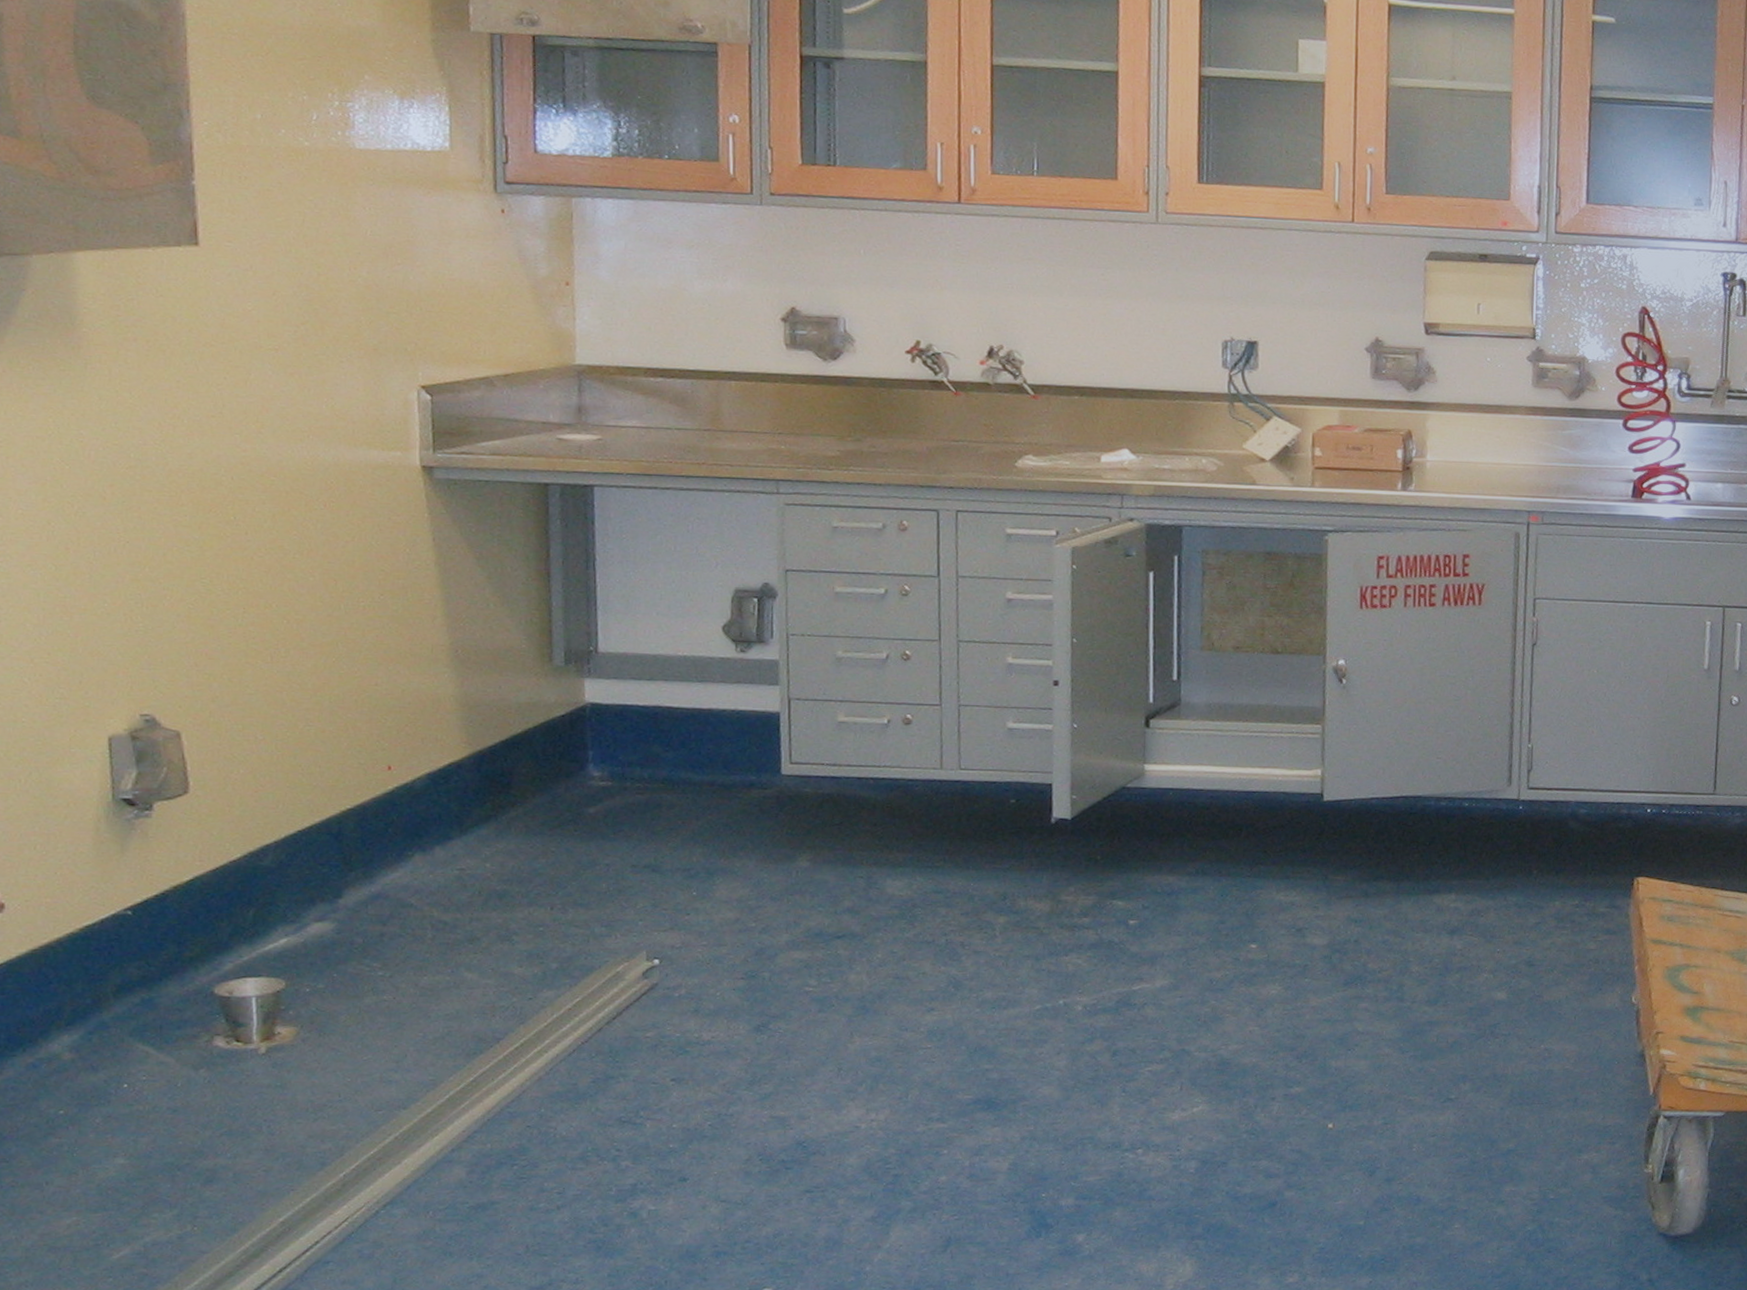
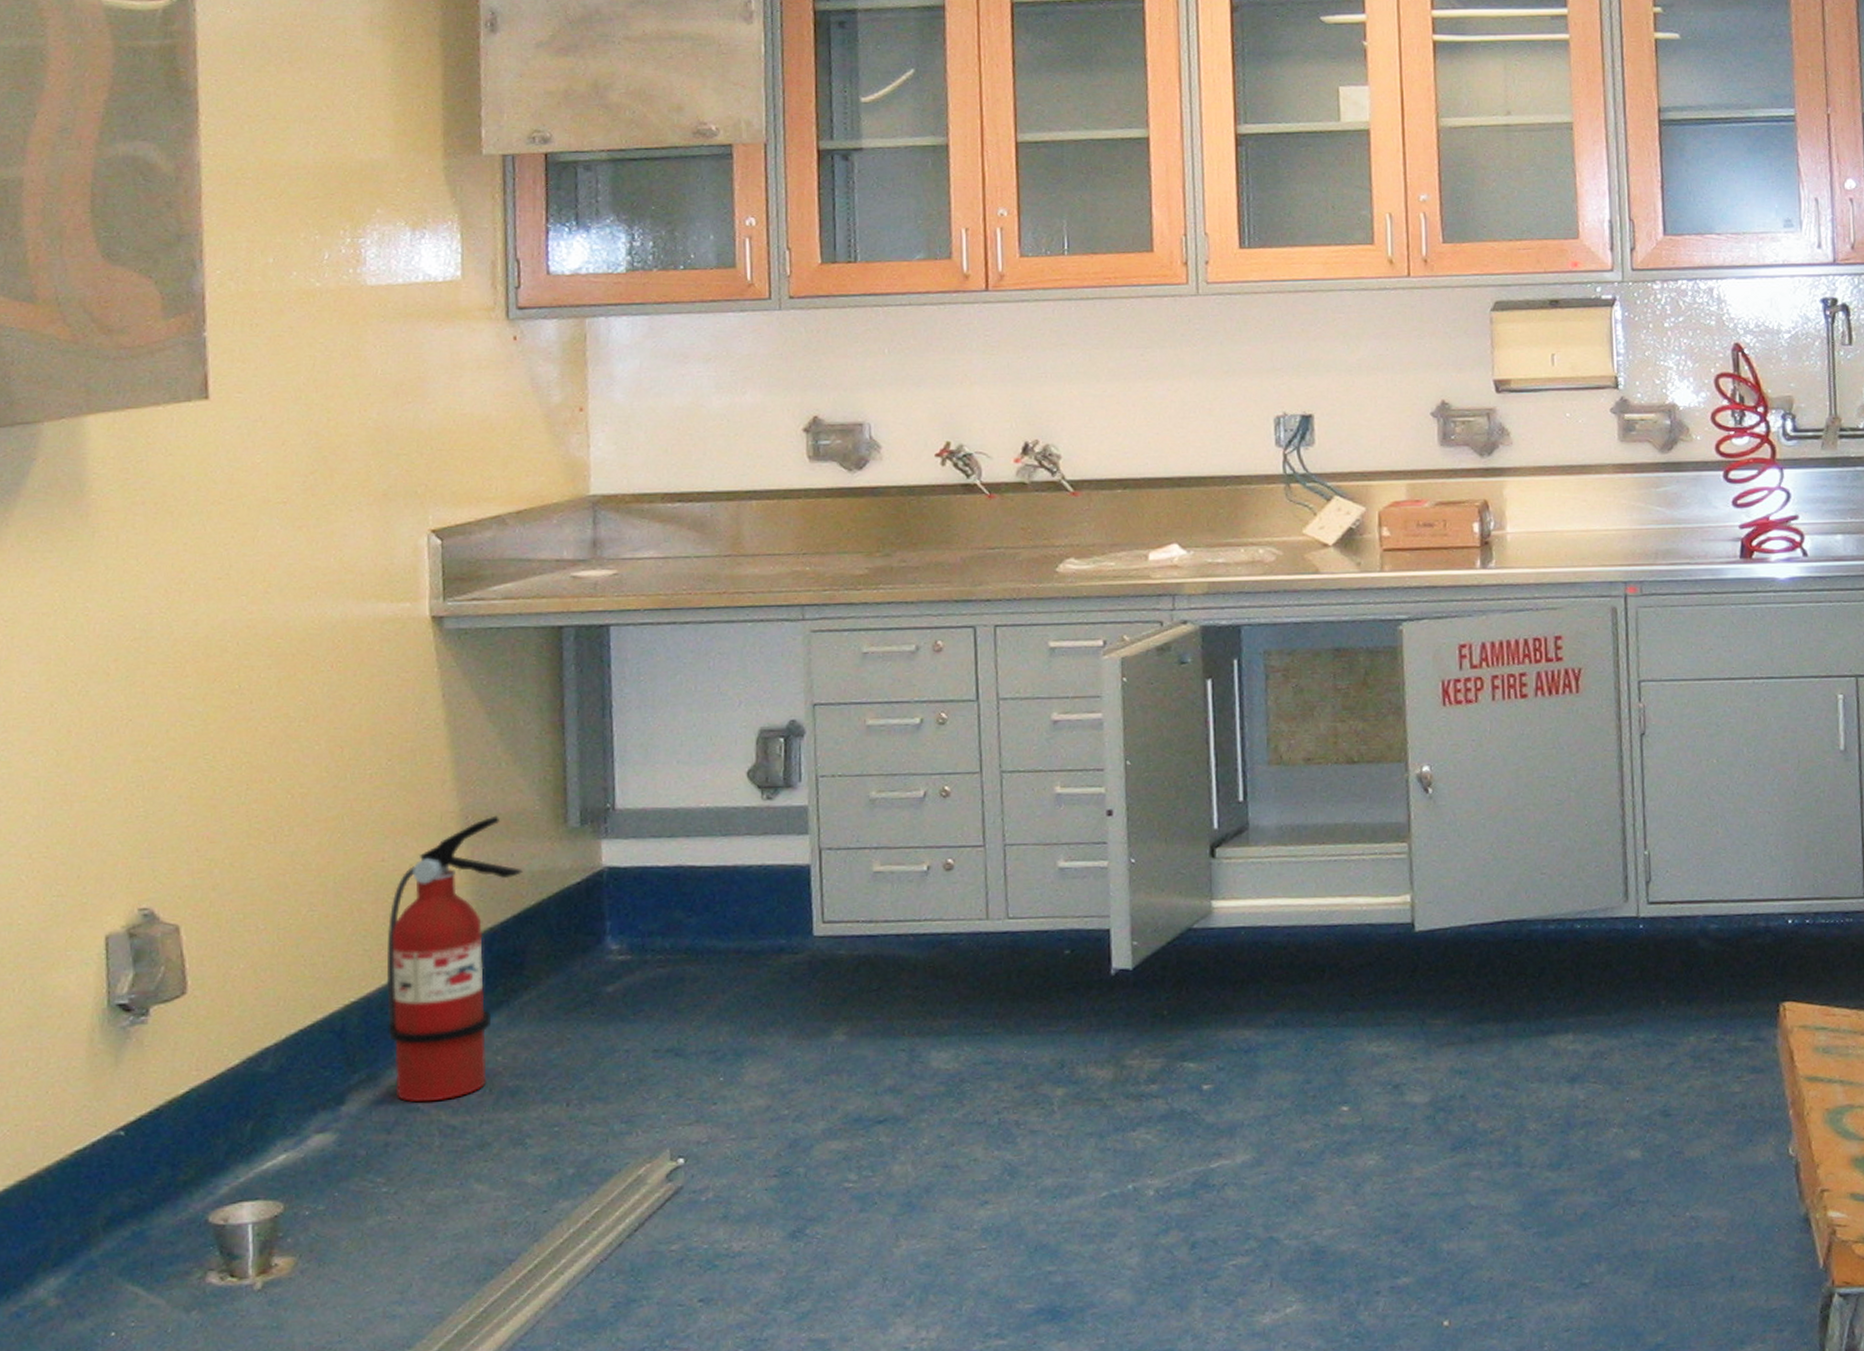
fire extinguisher: none [380,651,510,900] -> present [386,815,523,1102]

